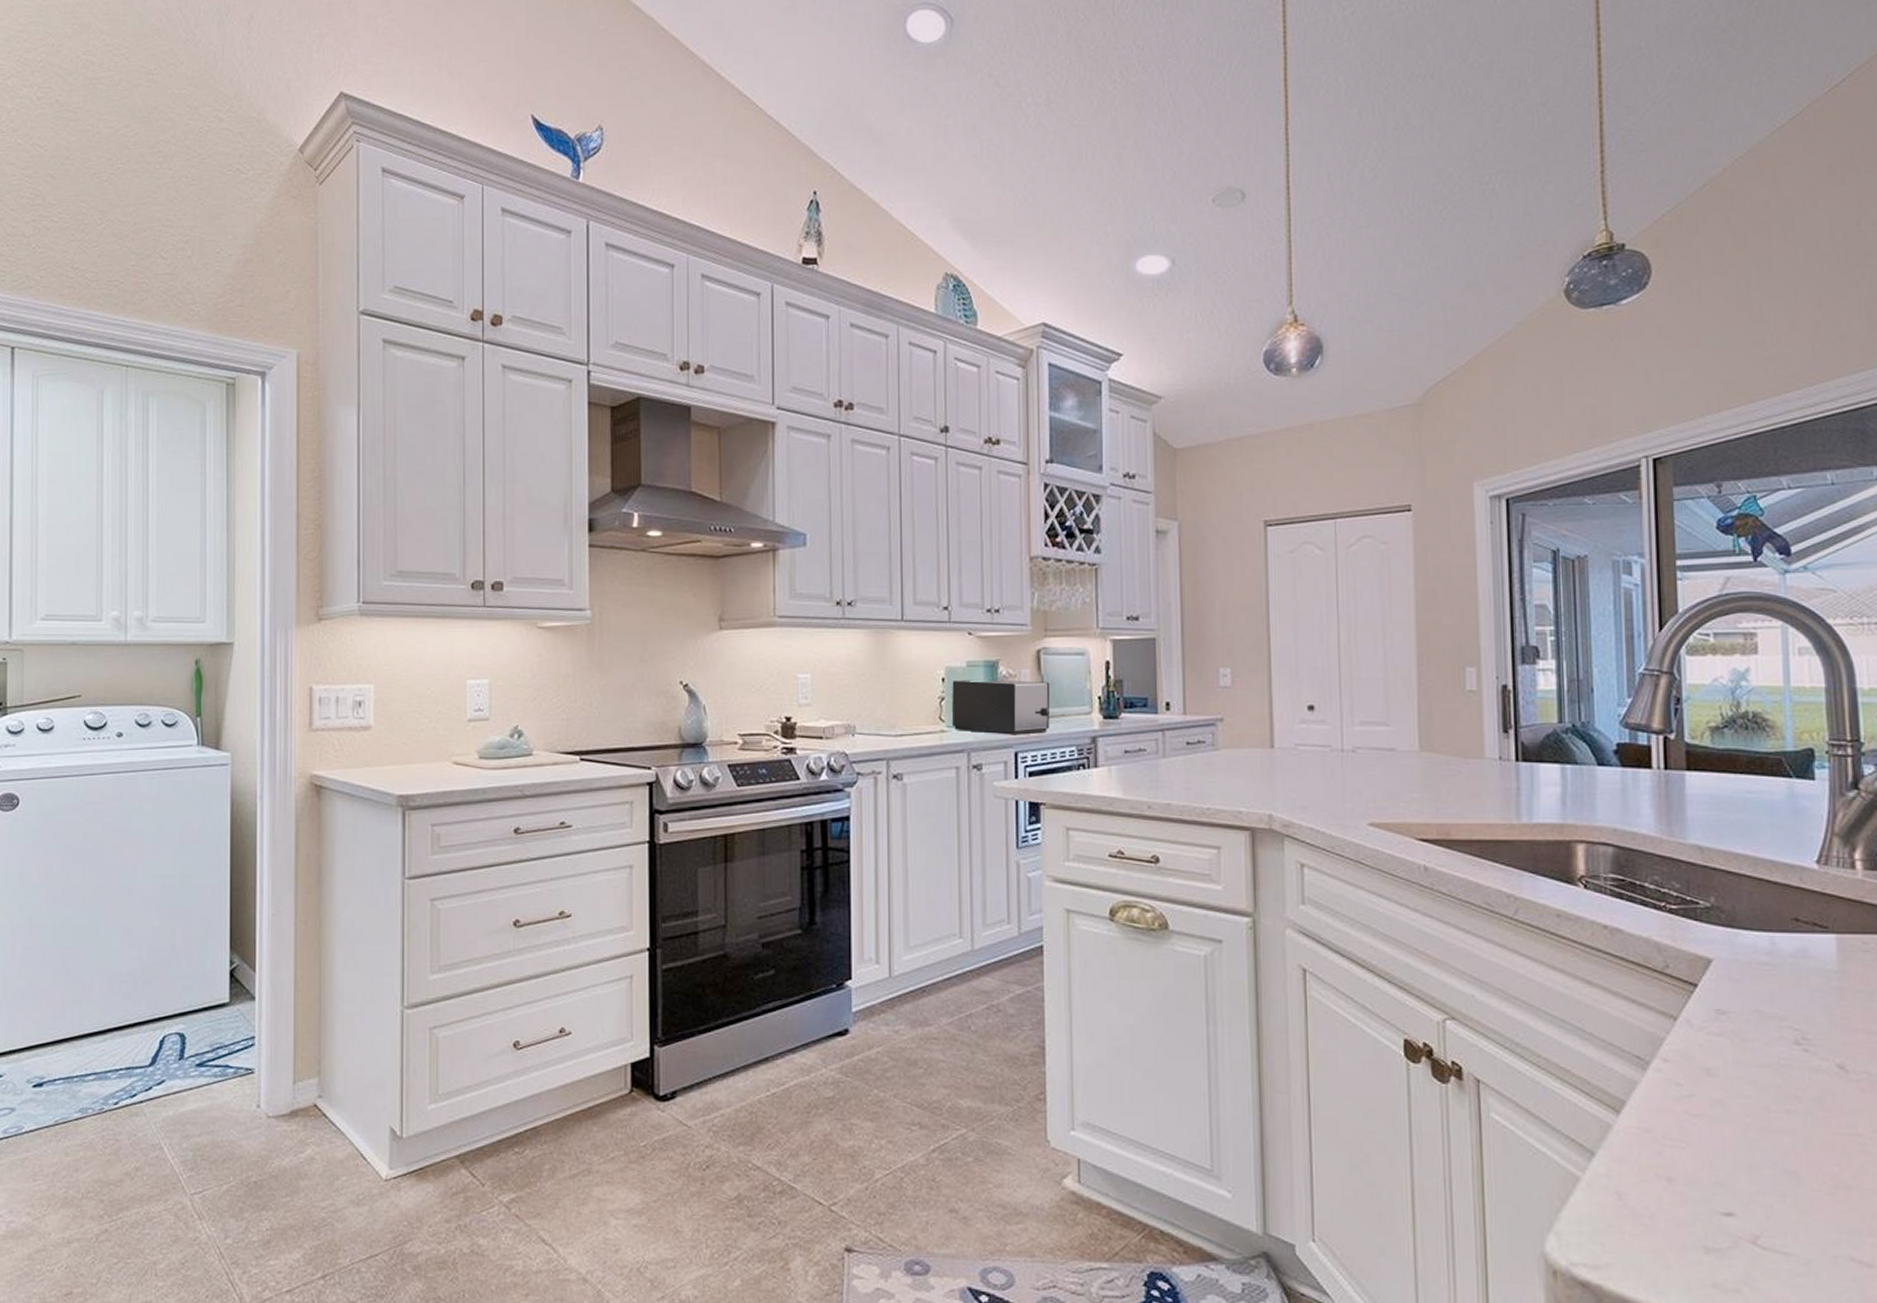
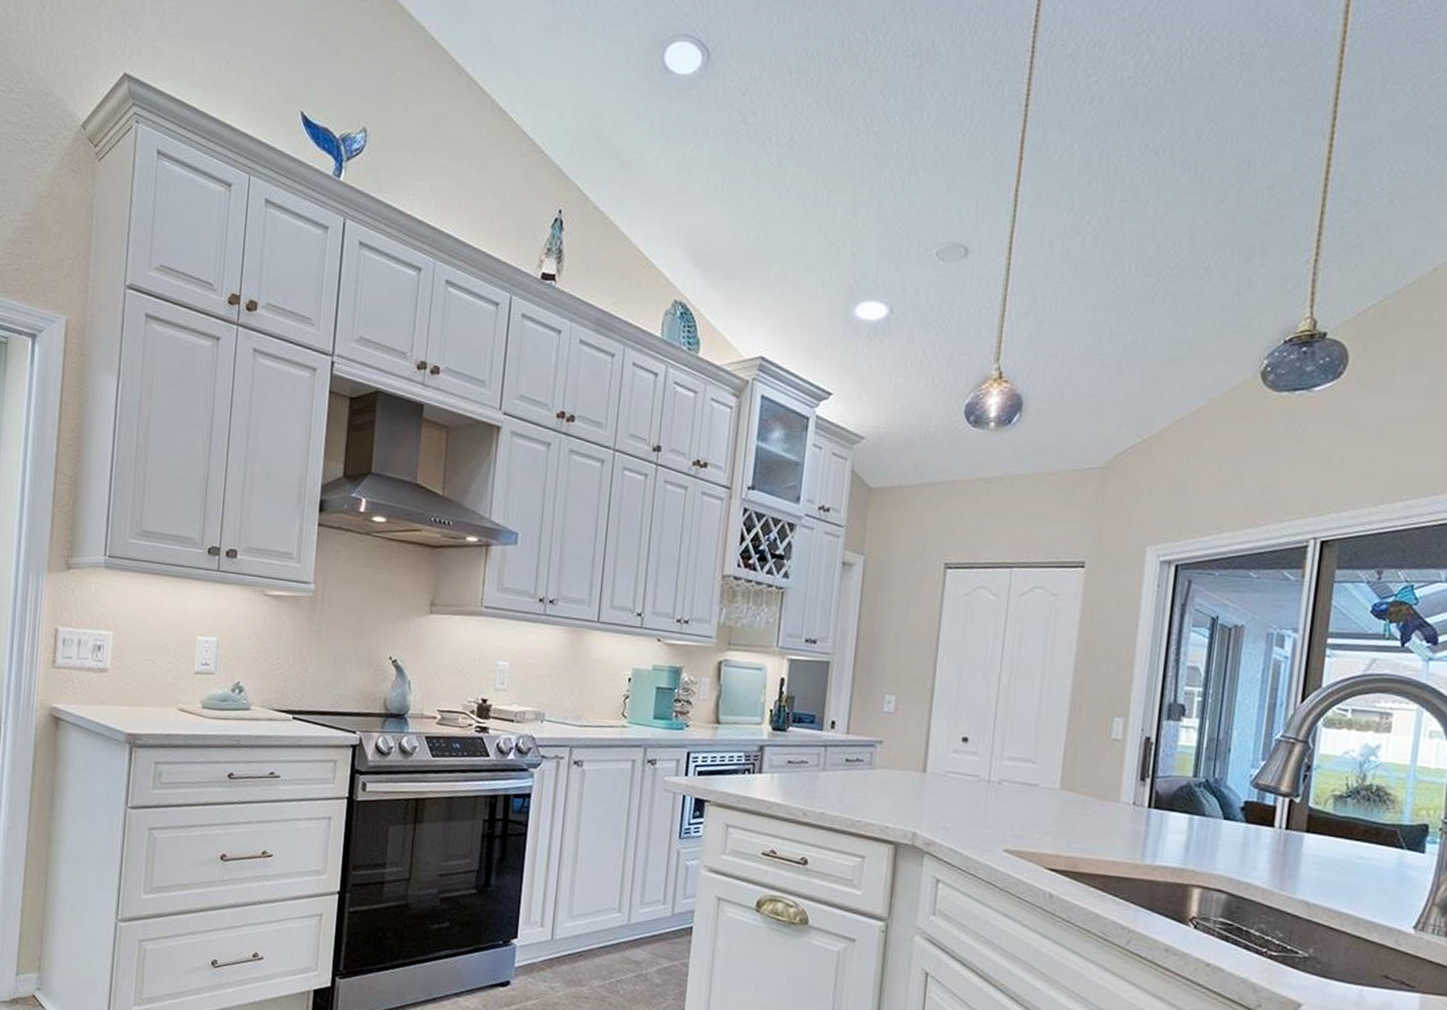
toaster: present [951,679,1050,735] -> none [632,682,727,738]

